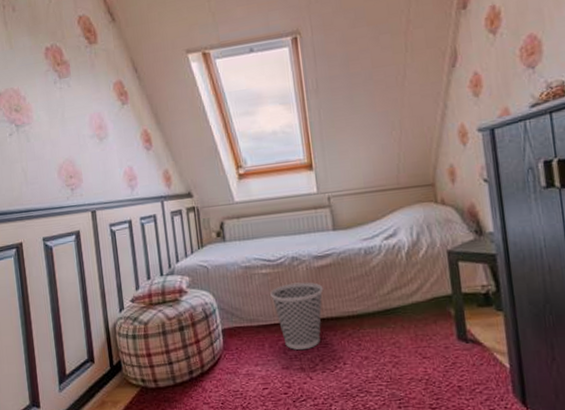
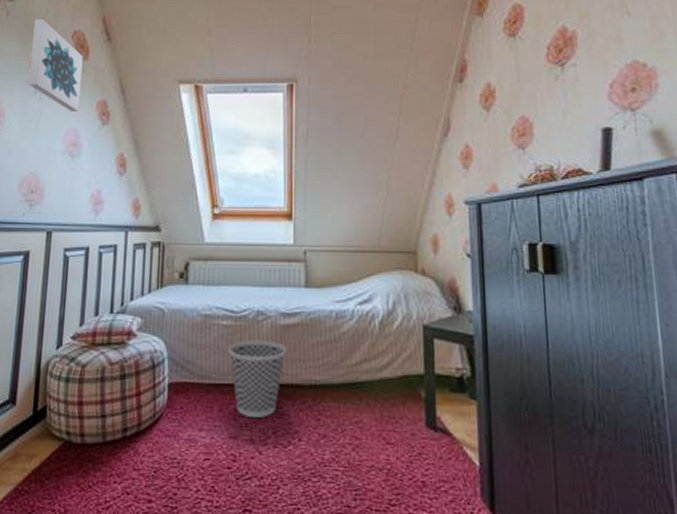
wall art: none [40,8,98,97] -> present [29,19,83,112]

